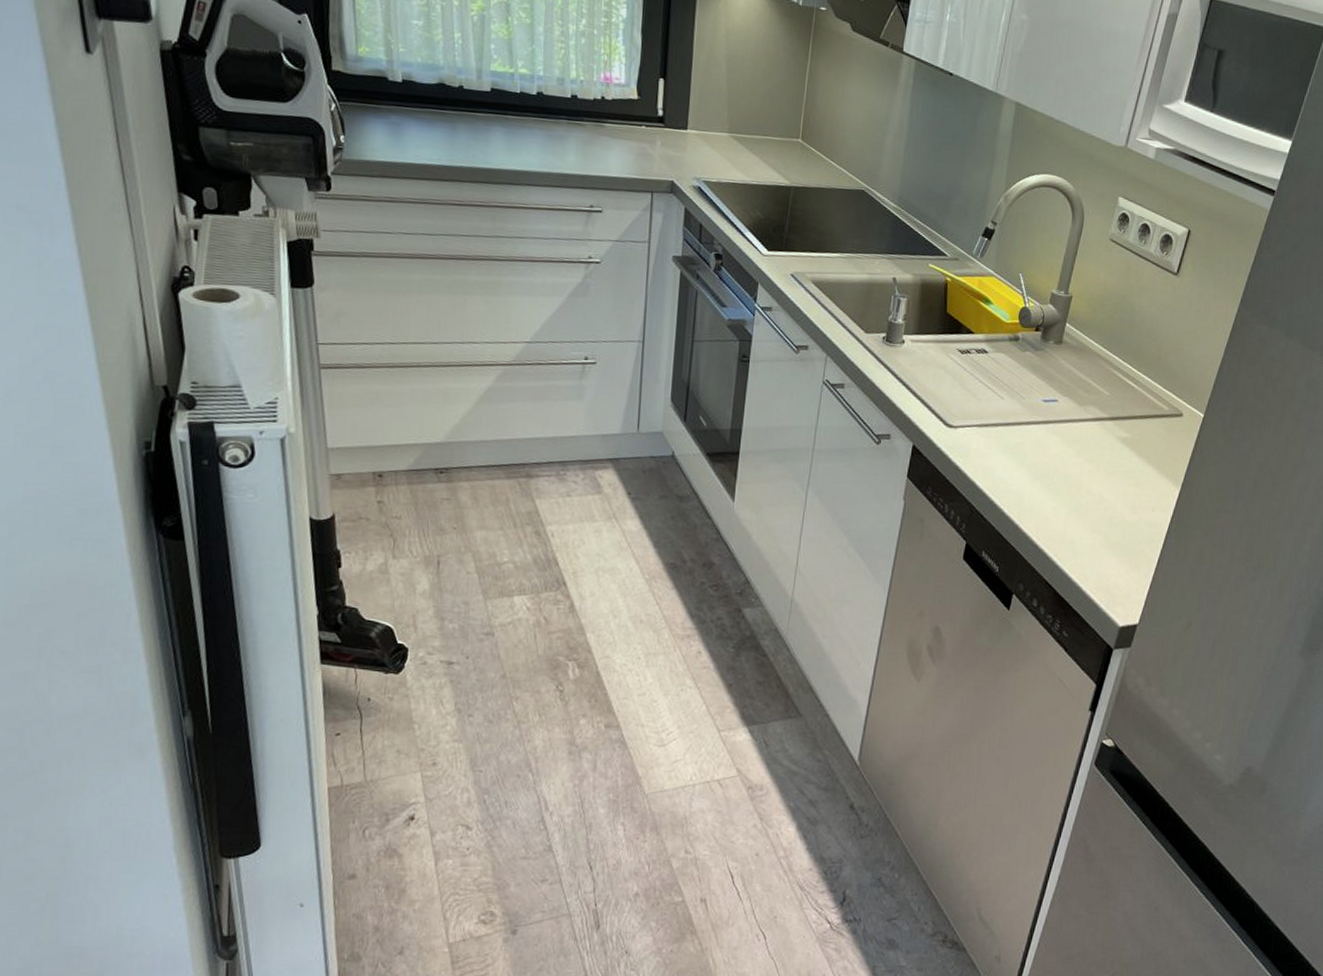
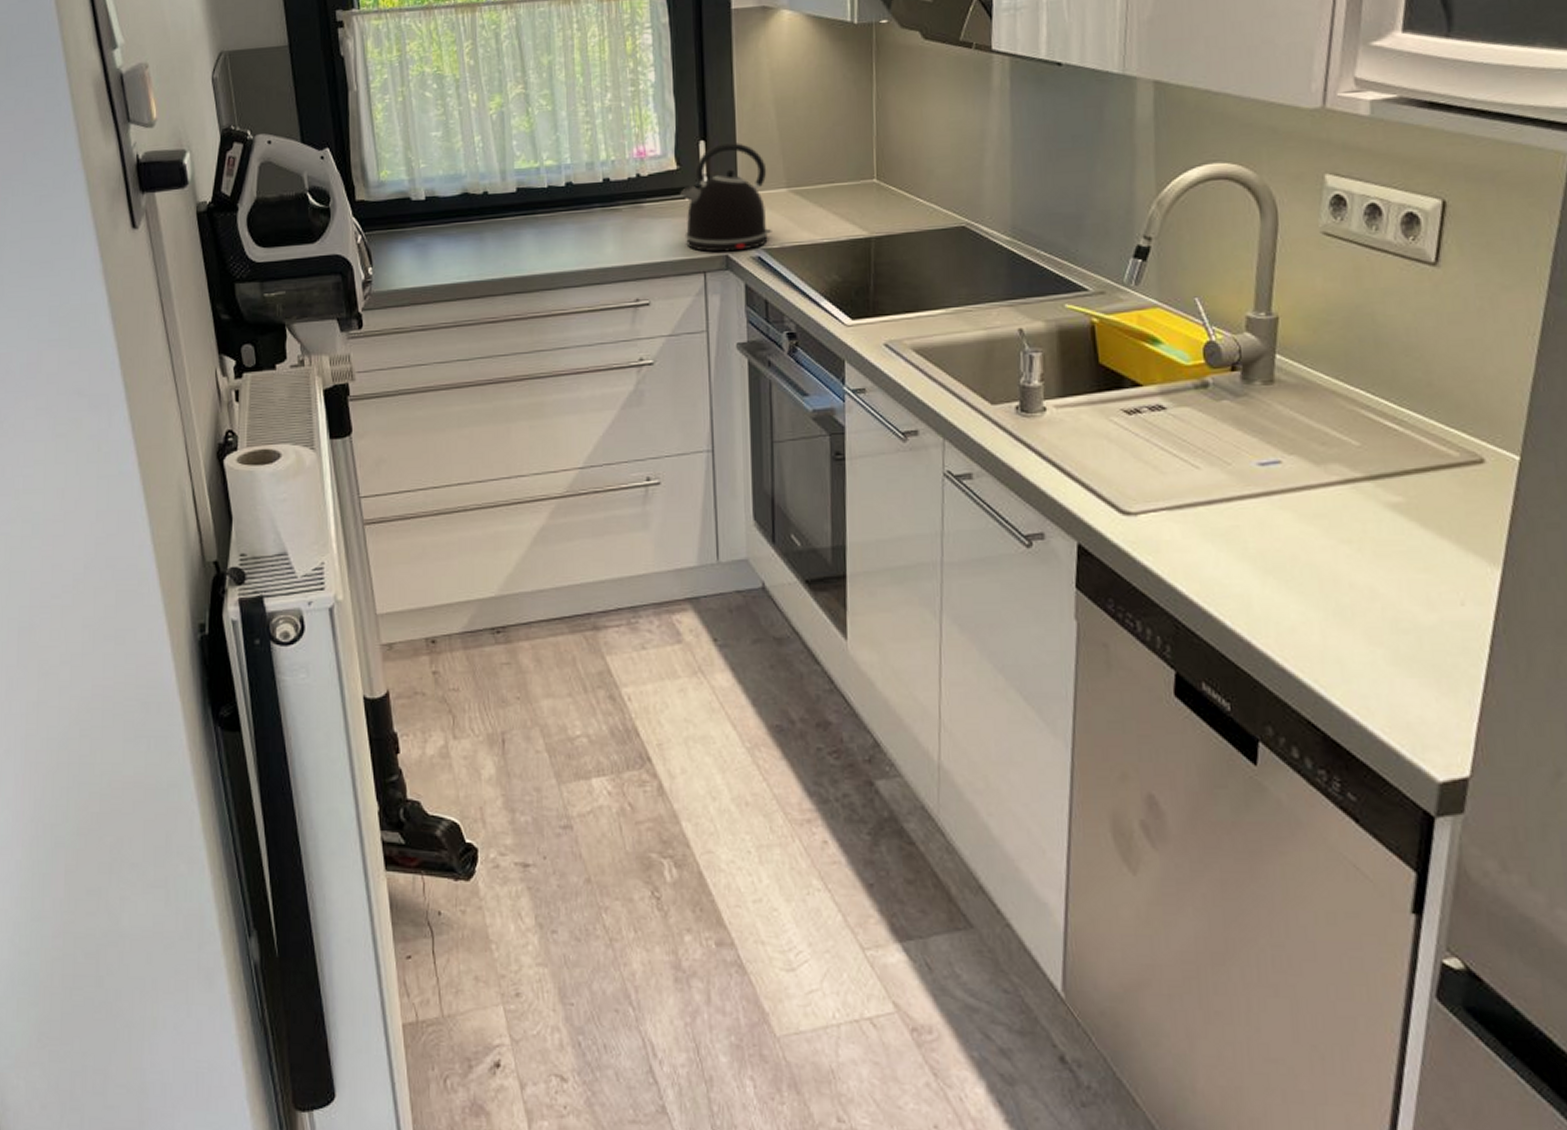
kettle: none [638,84,714,180] -> present [680,142,772,253]

